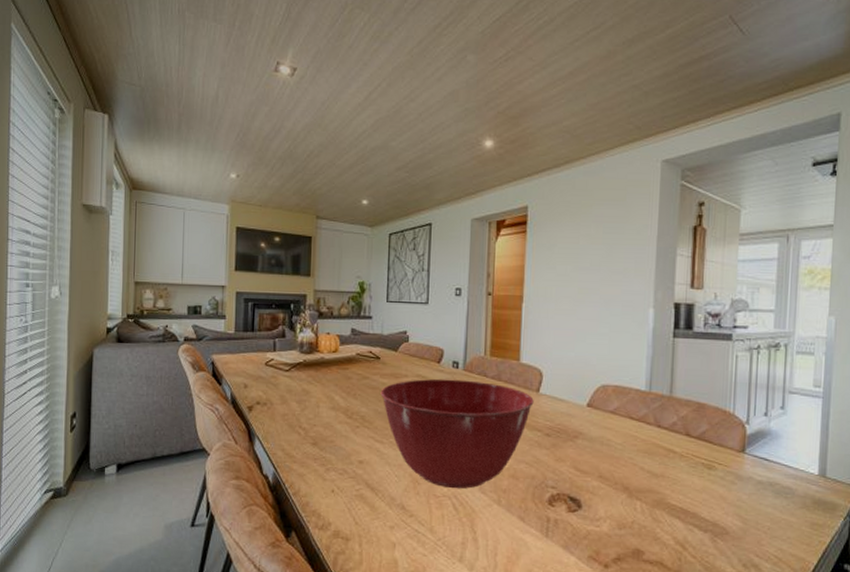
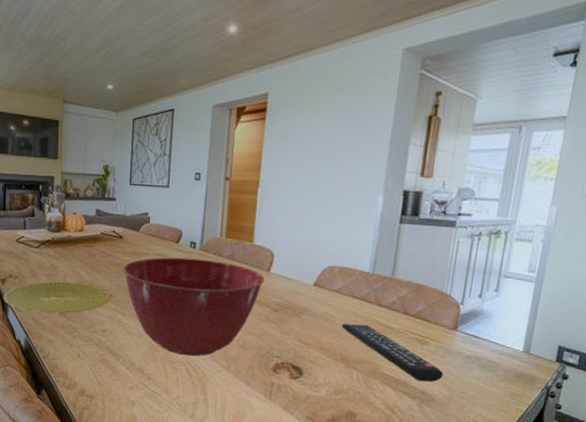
plate: none [249,407,369,444] -> present [3,281,112,314]
remote control: none [620,447,735,513] -> present [341,323,443,383]

